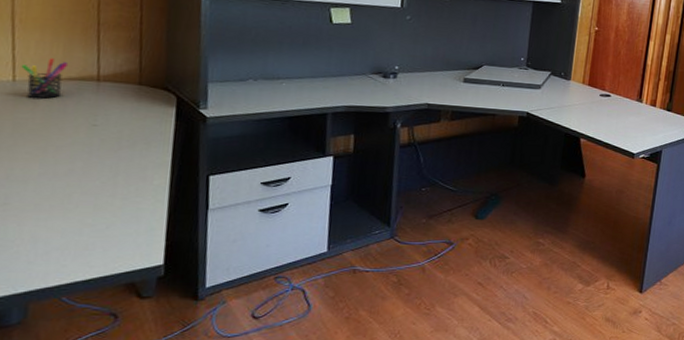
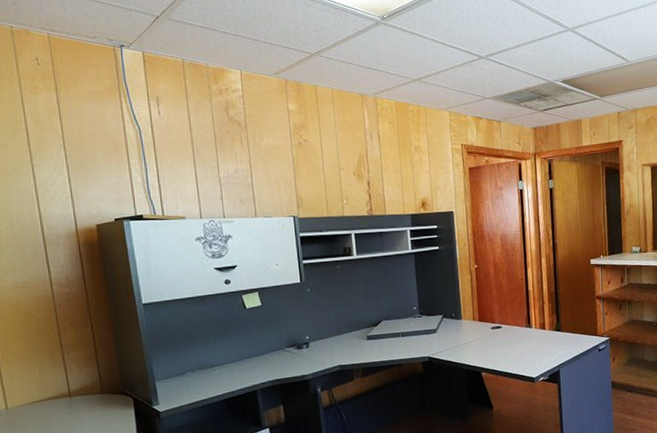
pen holder: present [21,58,69,99] -> none [10,384,45,422]

